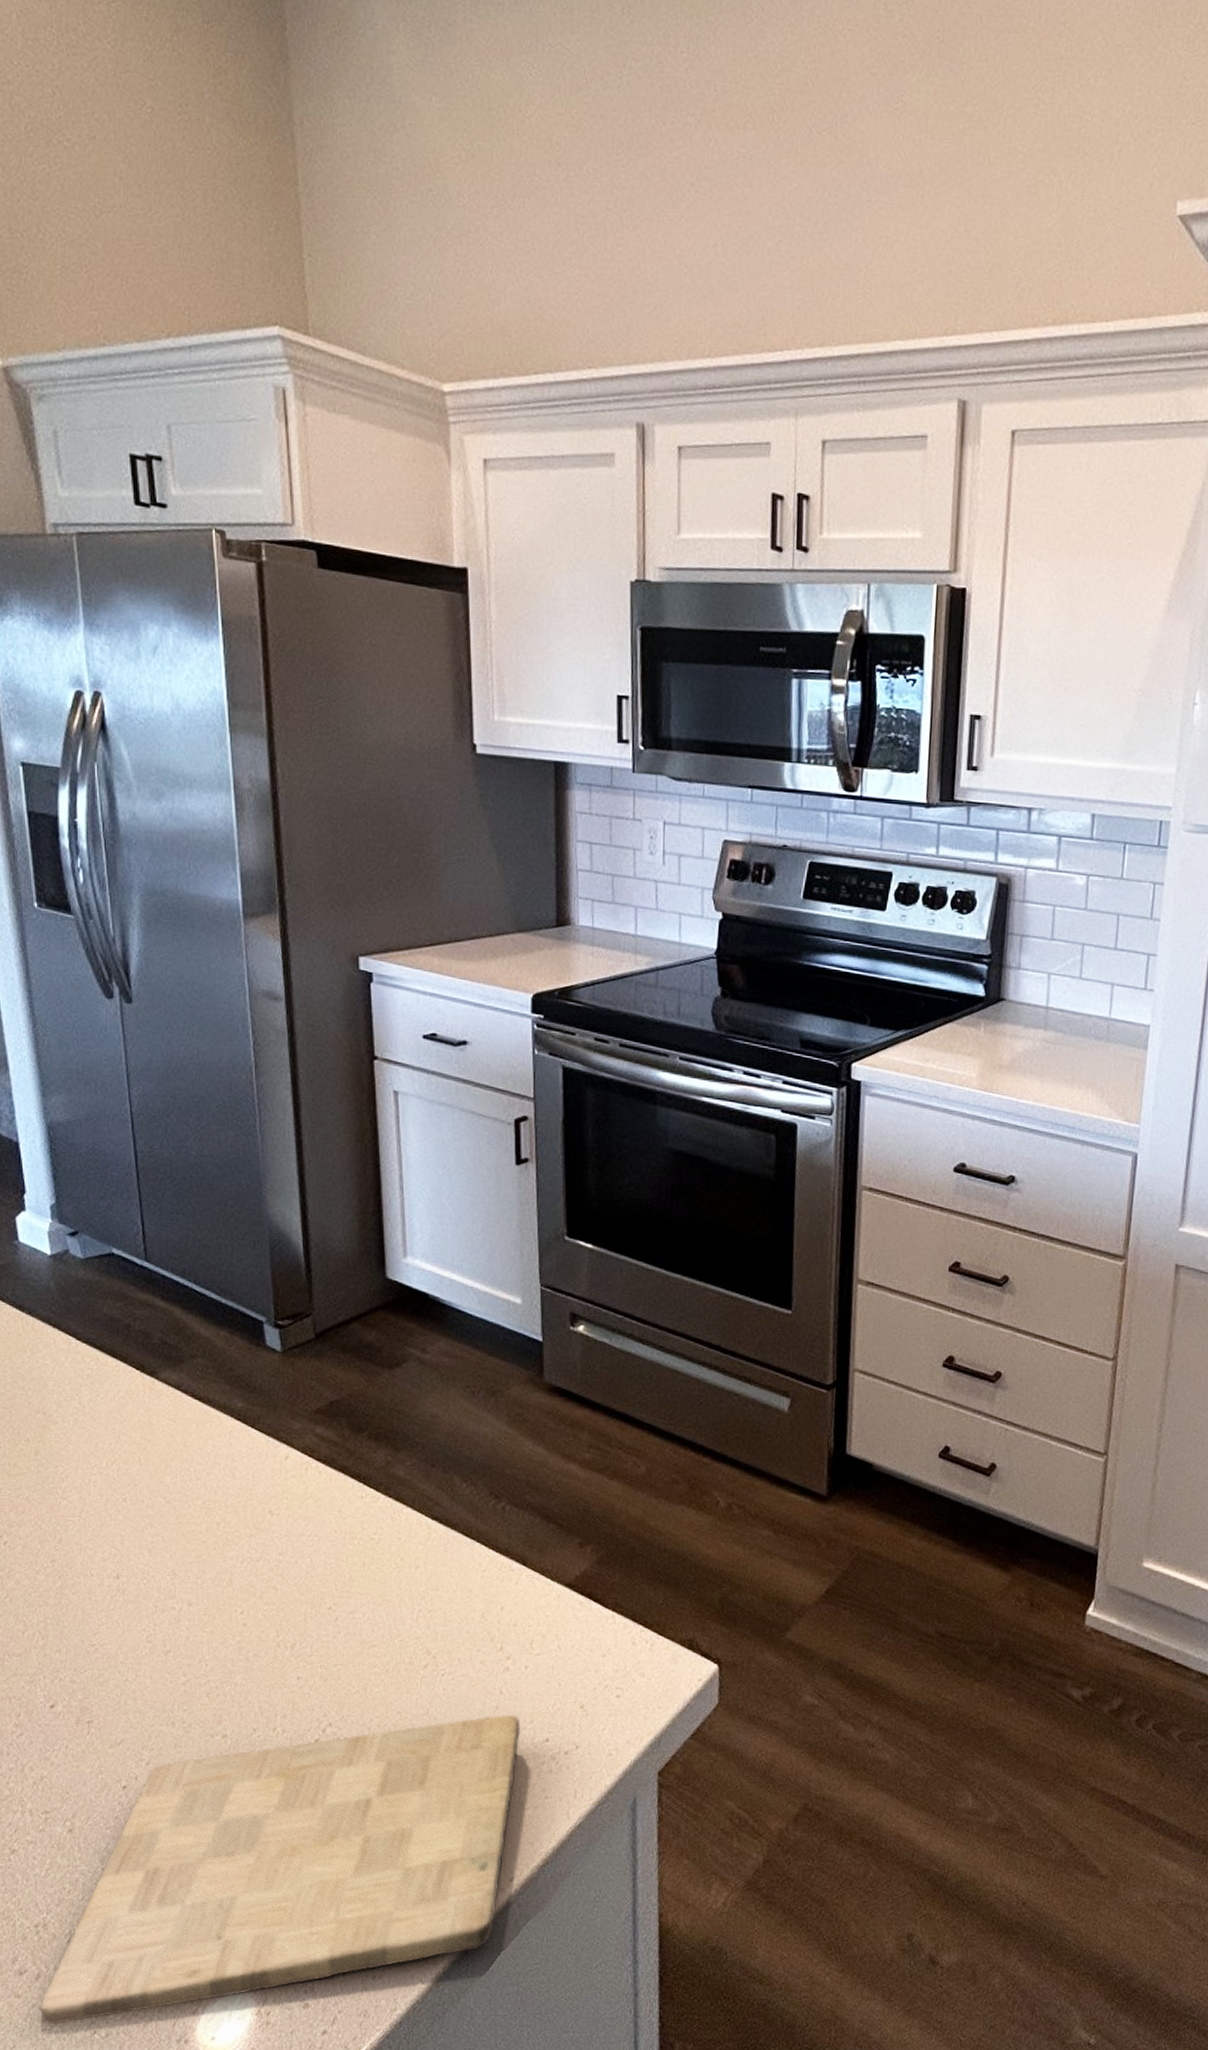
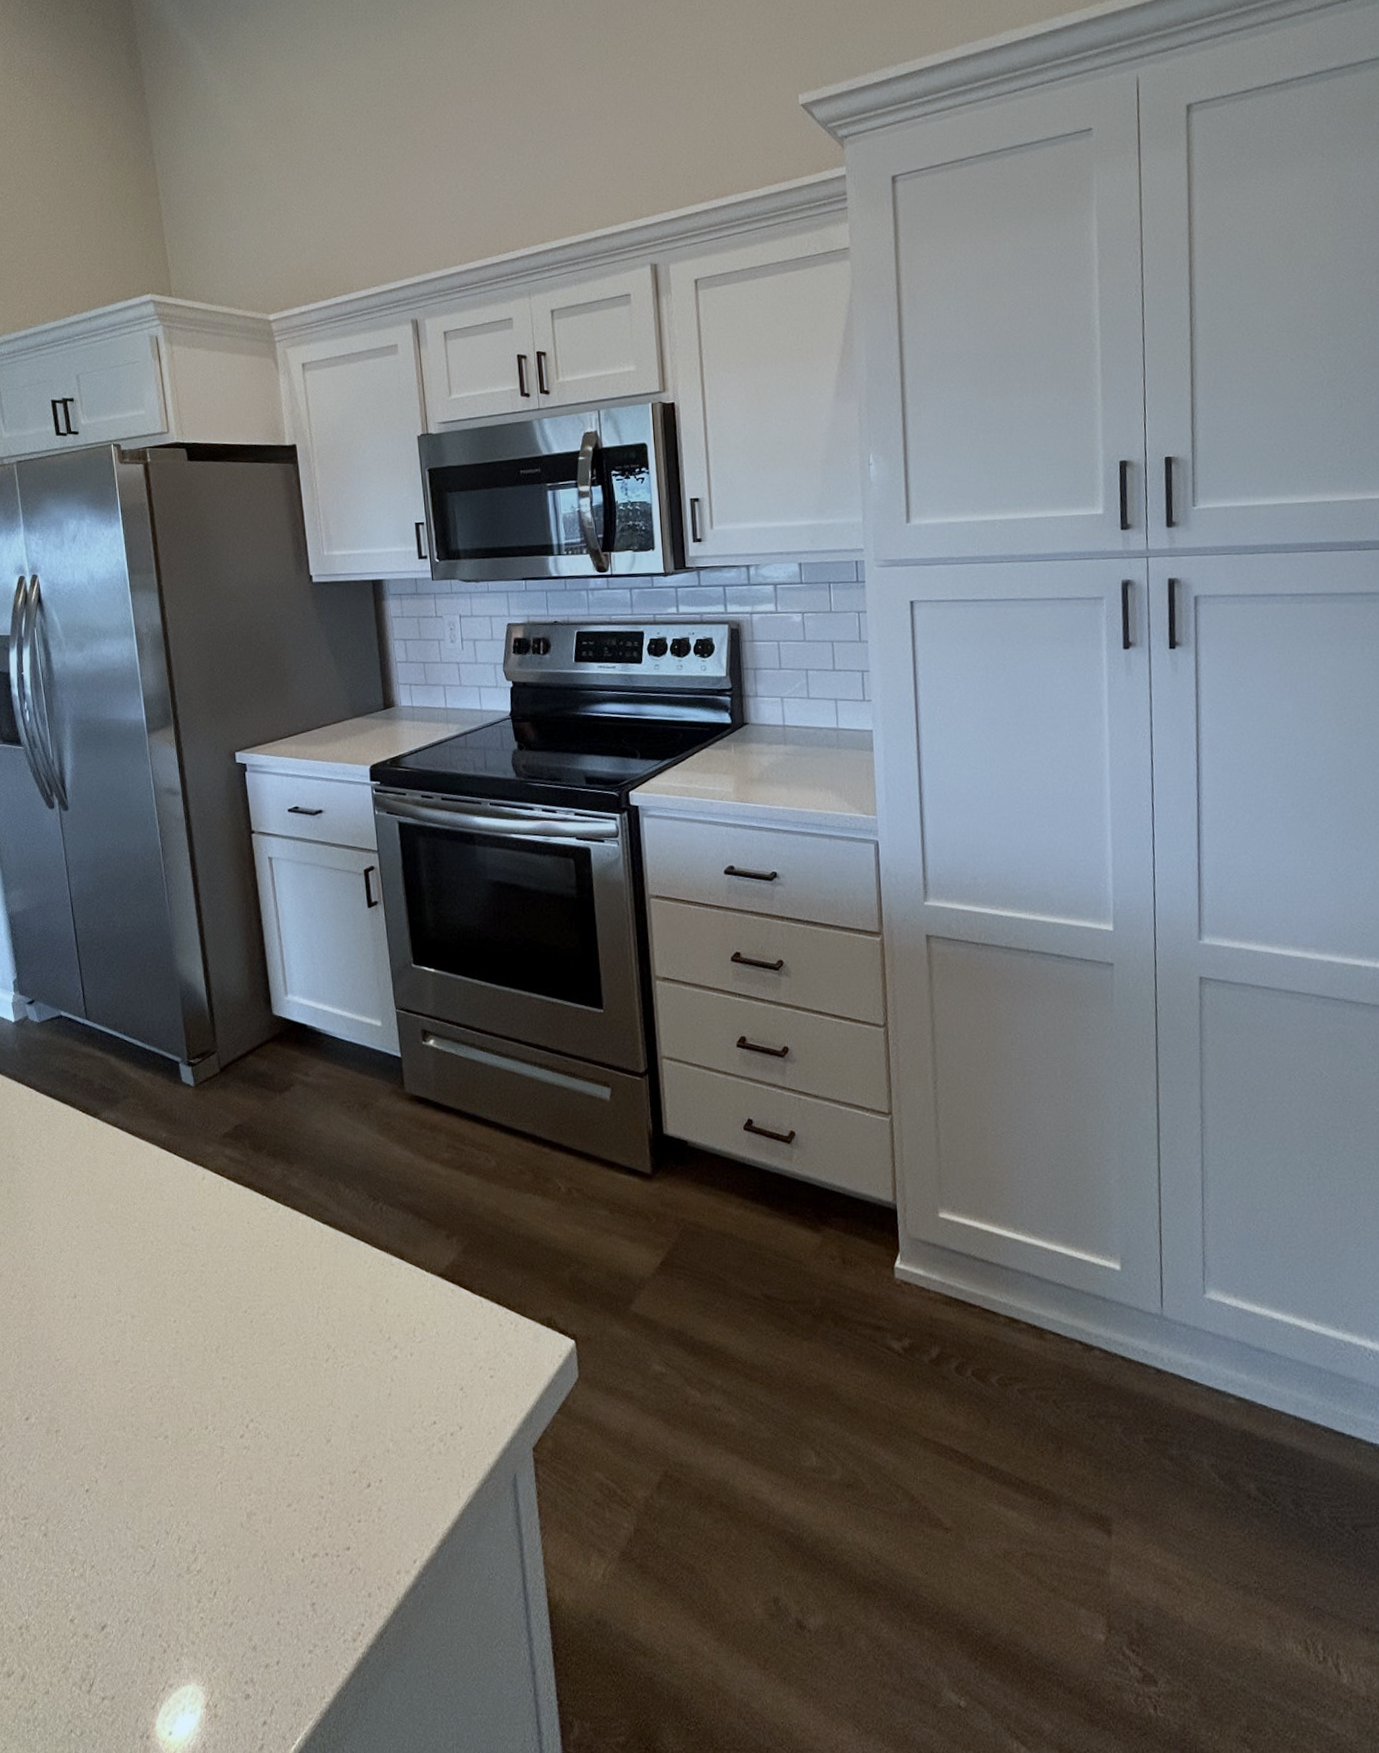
cutting board: present [40,1714,521,2025] -> none [25,1400,412,1726]

